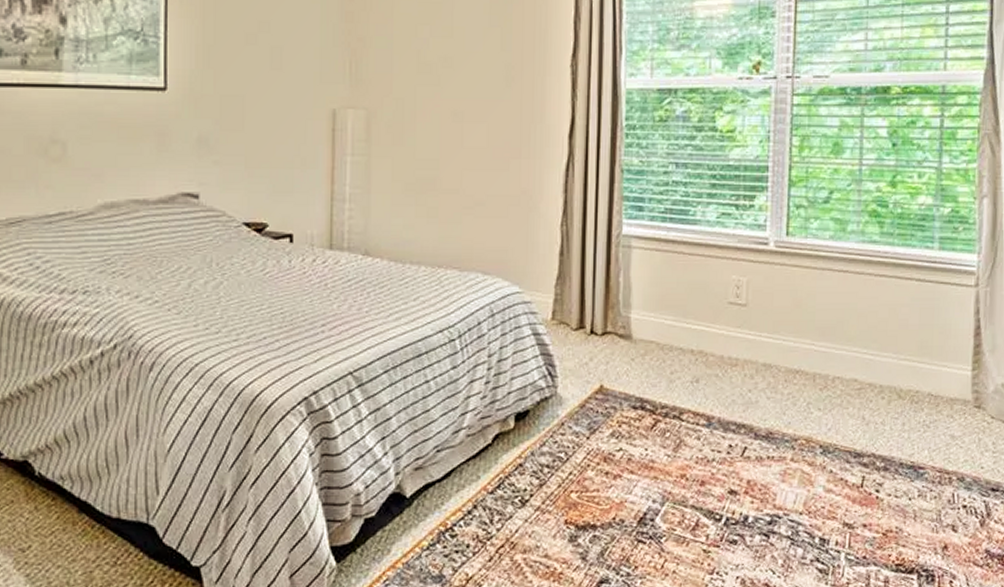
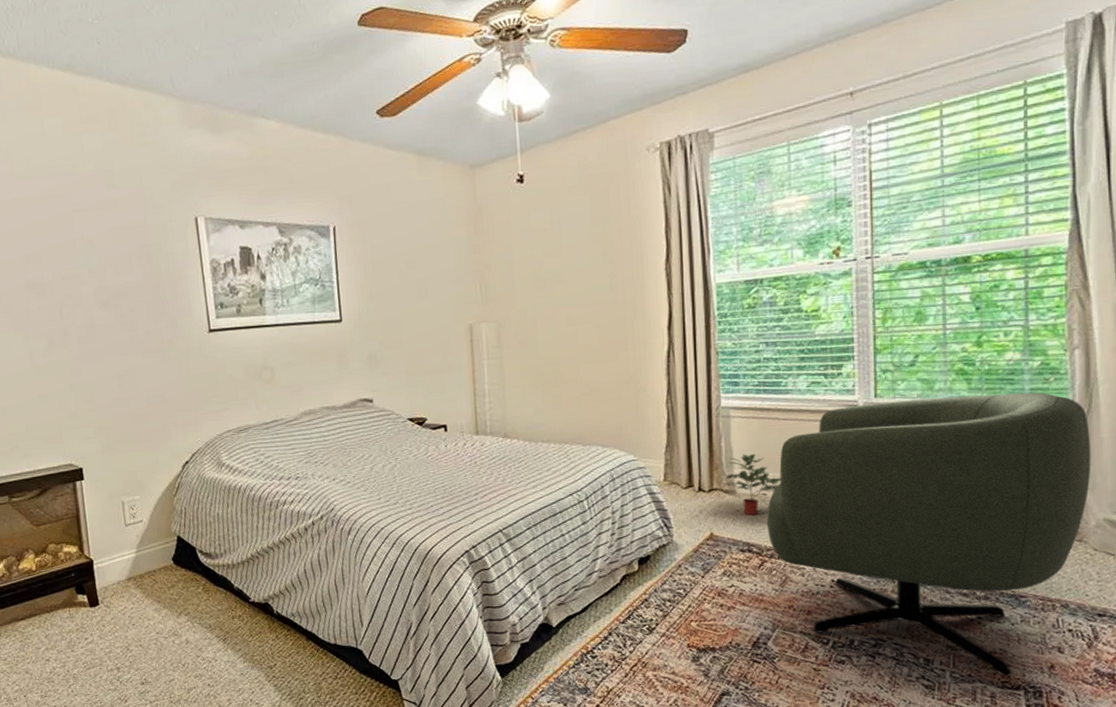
potted plant: none [622,292,682,366] -> present [726,453,781,516]
armchair: none [663,241,994,559] -> present [766,392,1091,677]

